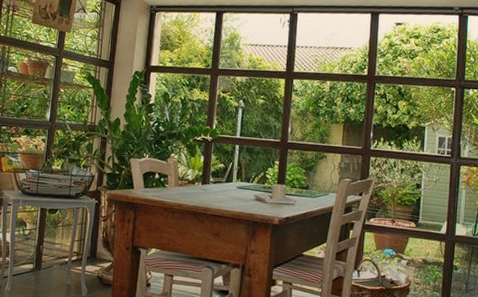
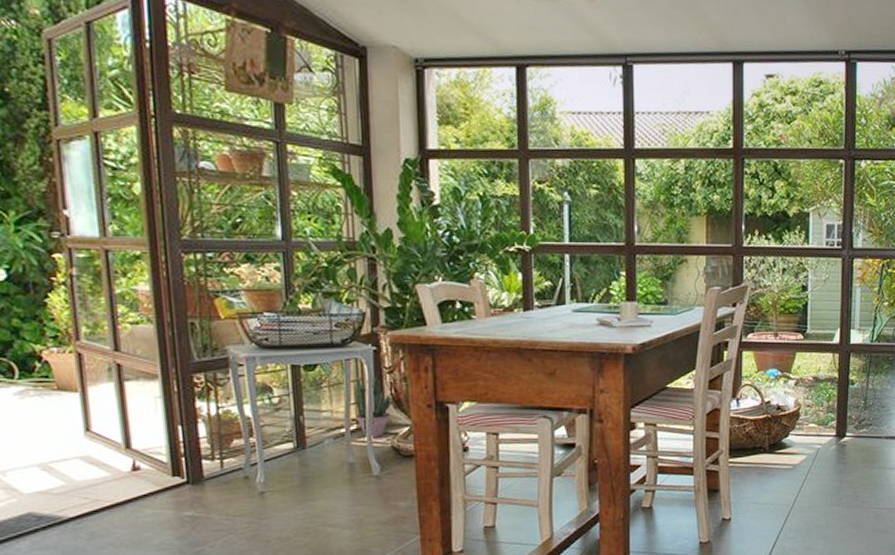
potted plant: none [77,221,103,268] -> present [354,374,393,438]

